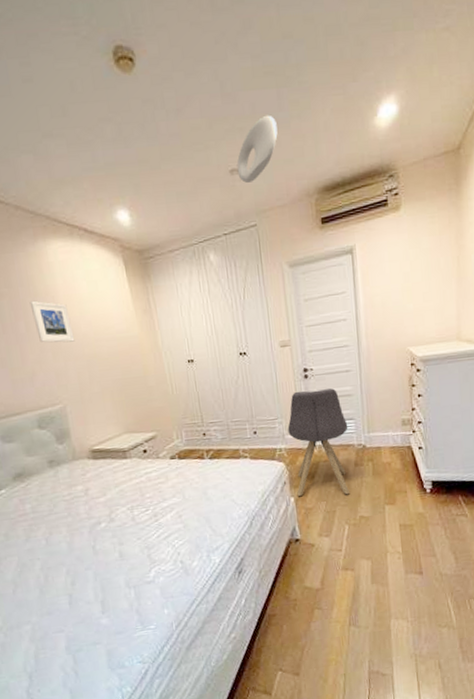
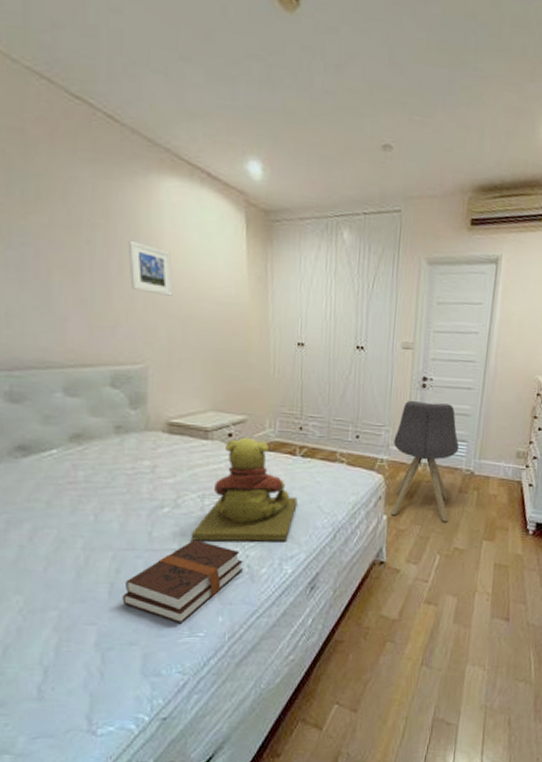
hardback book: none [81,546,177,620] -> present [122,539,243,623]
teddy bear: none [127,450,214,548] -> present [190,437,298,542]
ceiling light: present [236,115,278,183] -> none [390,94,443,164]

